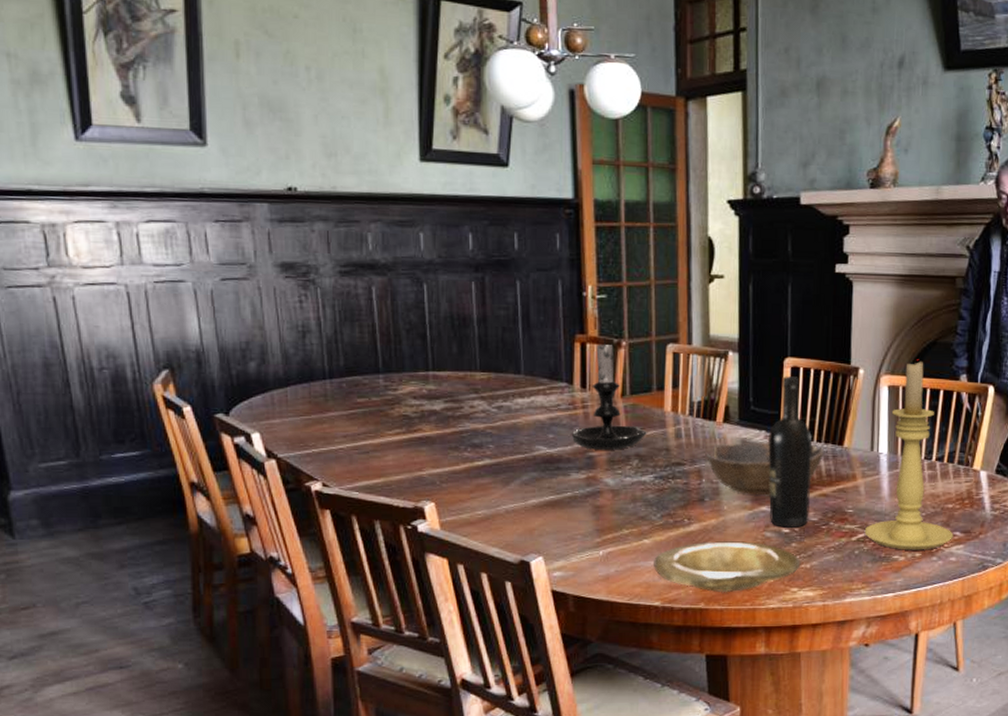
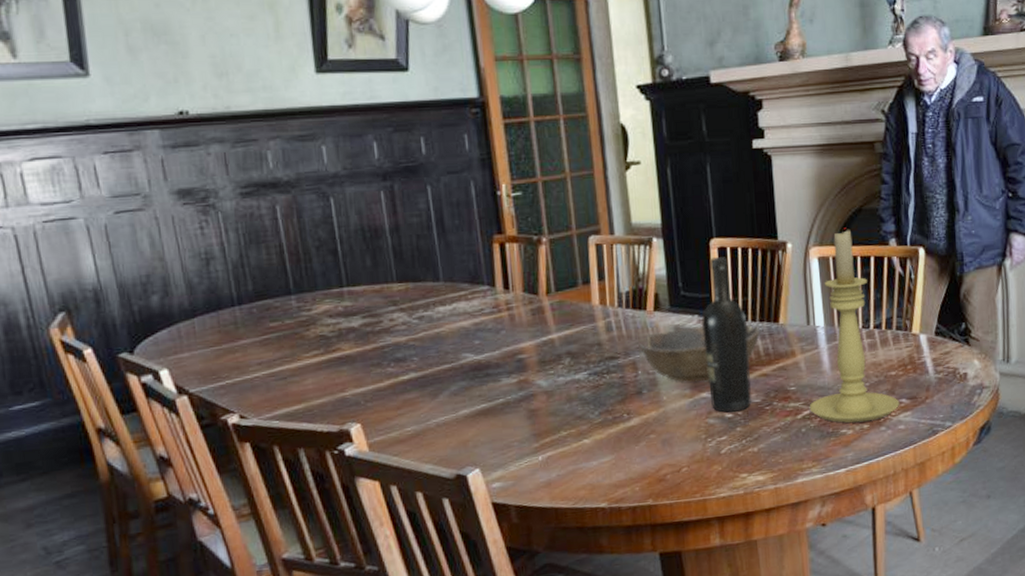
candle holder: present [571,338,648,450] -> none [497,236,578,352]
plate: present [654,541,801,593] -> none [596,431,748,487]

